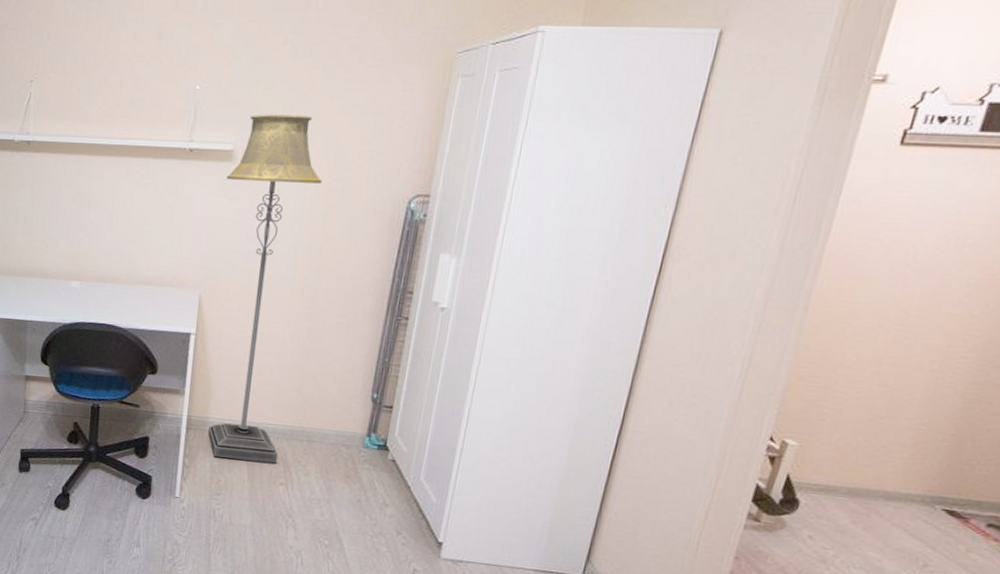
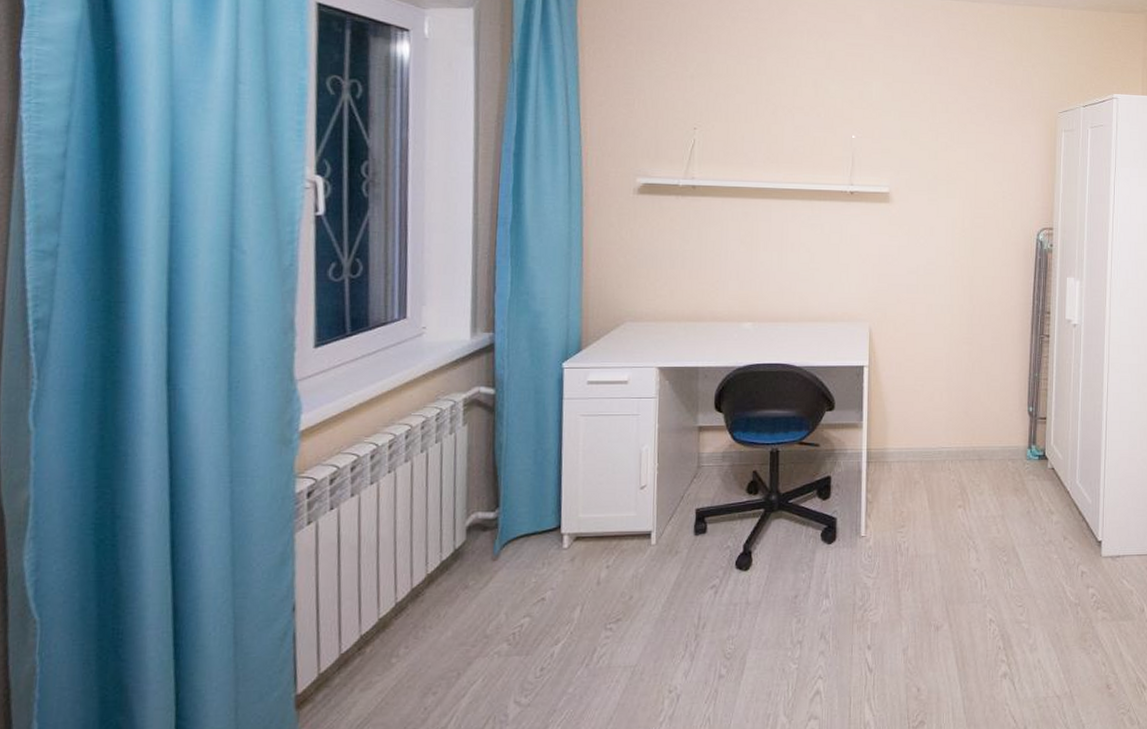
floor lamp: present [208,114,323,464] -> none [885,160,967,489]

